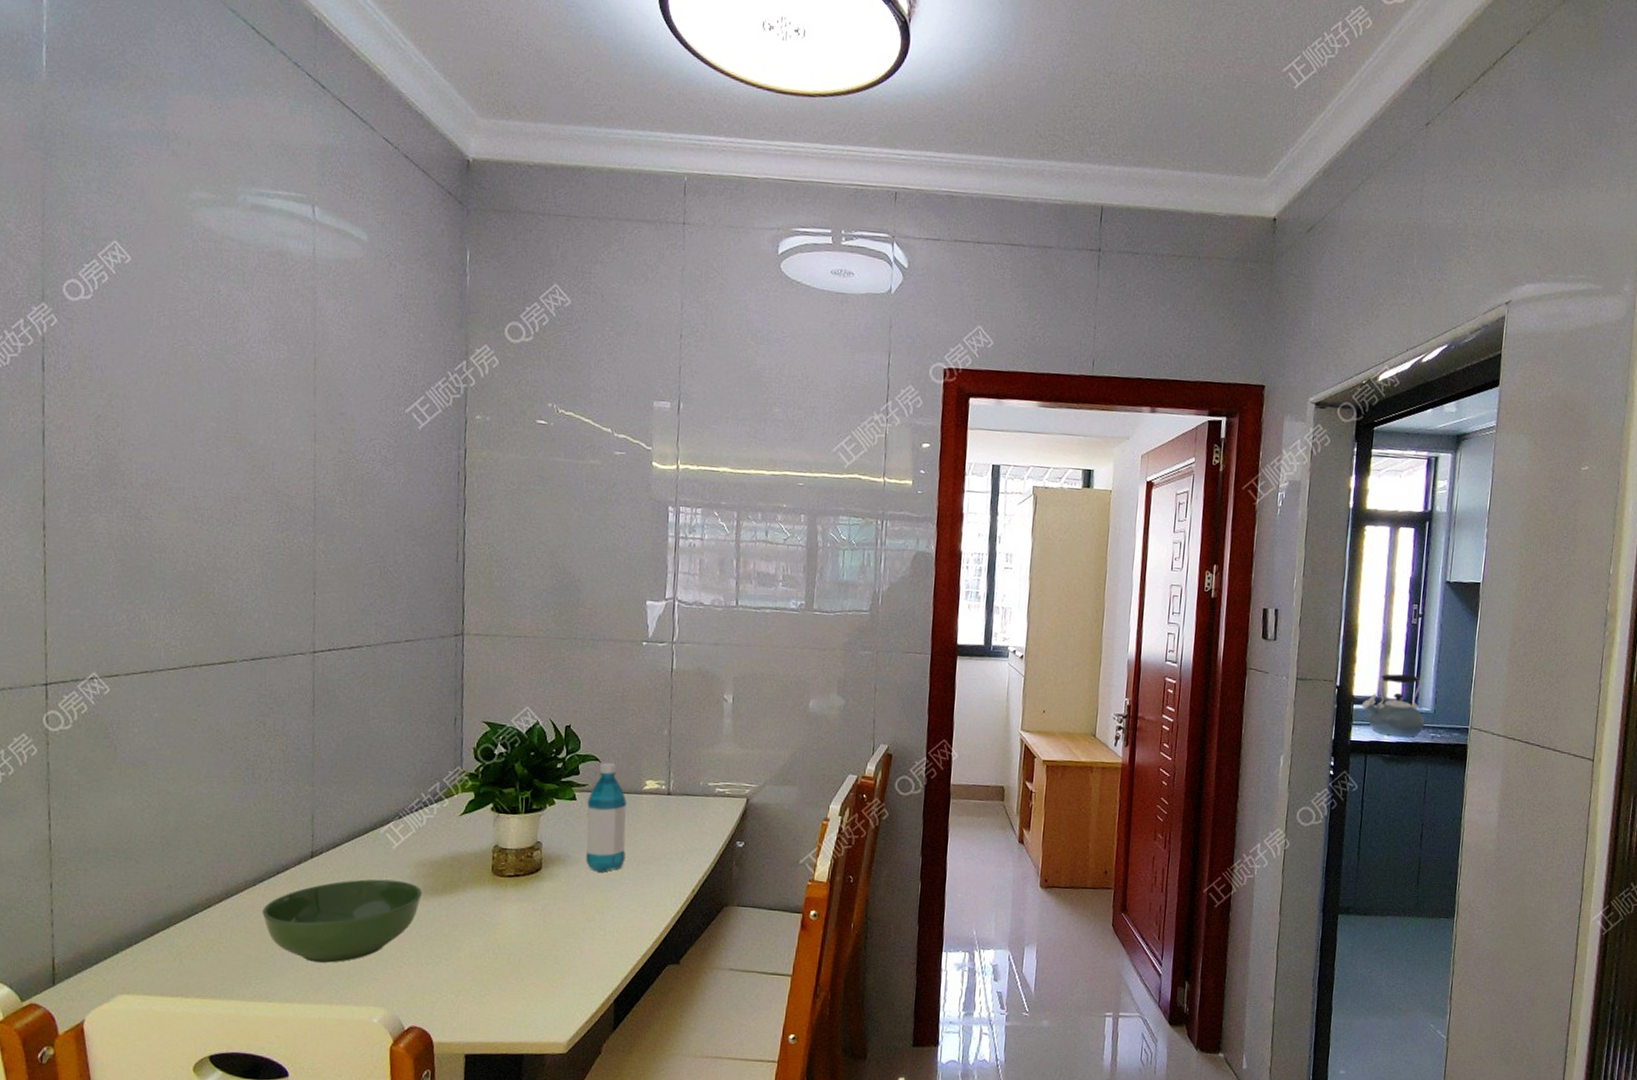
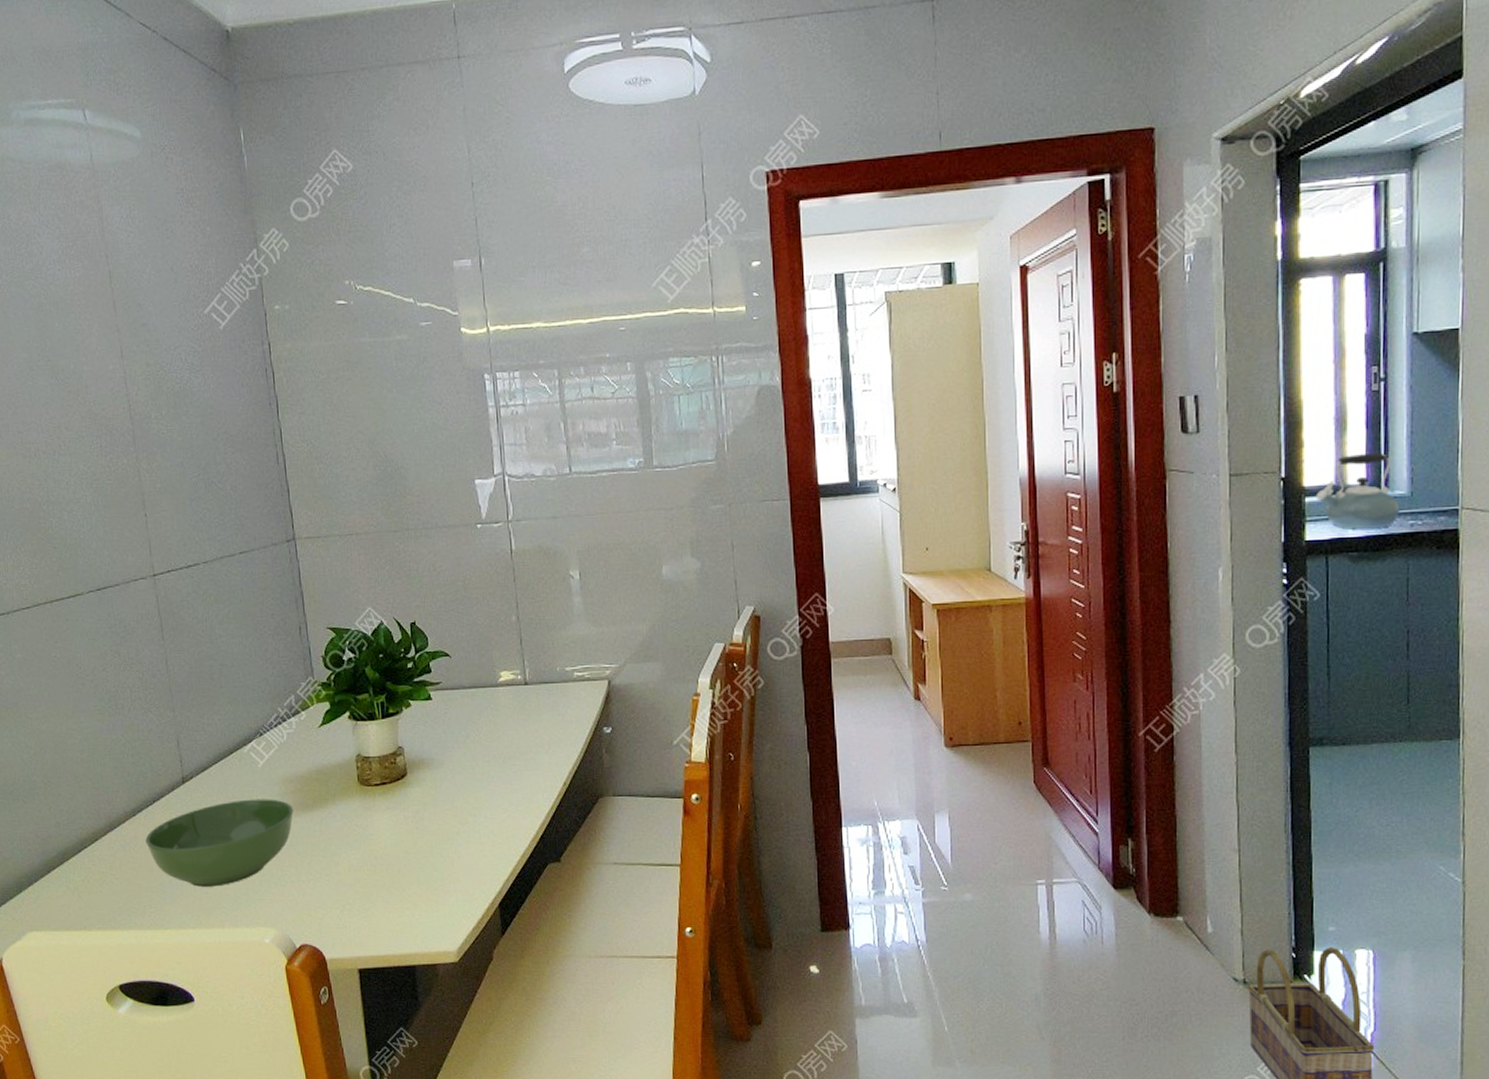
water bottle: present [586,762,627,872] -> none [443,656,490,773]

